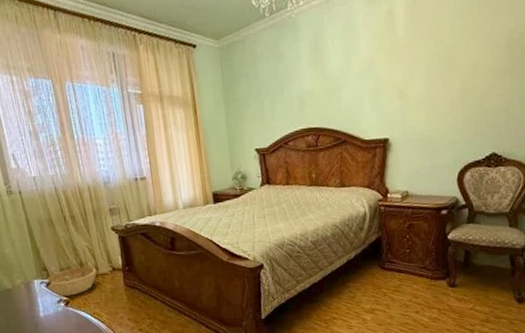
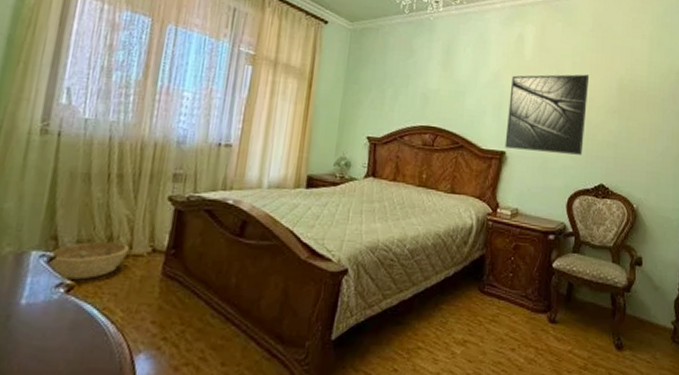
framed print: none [385,37,473,135] -> present [504,74,590,155]

